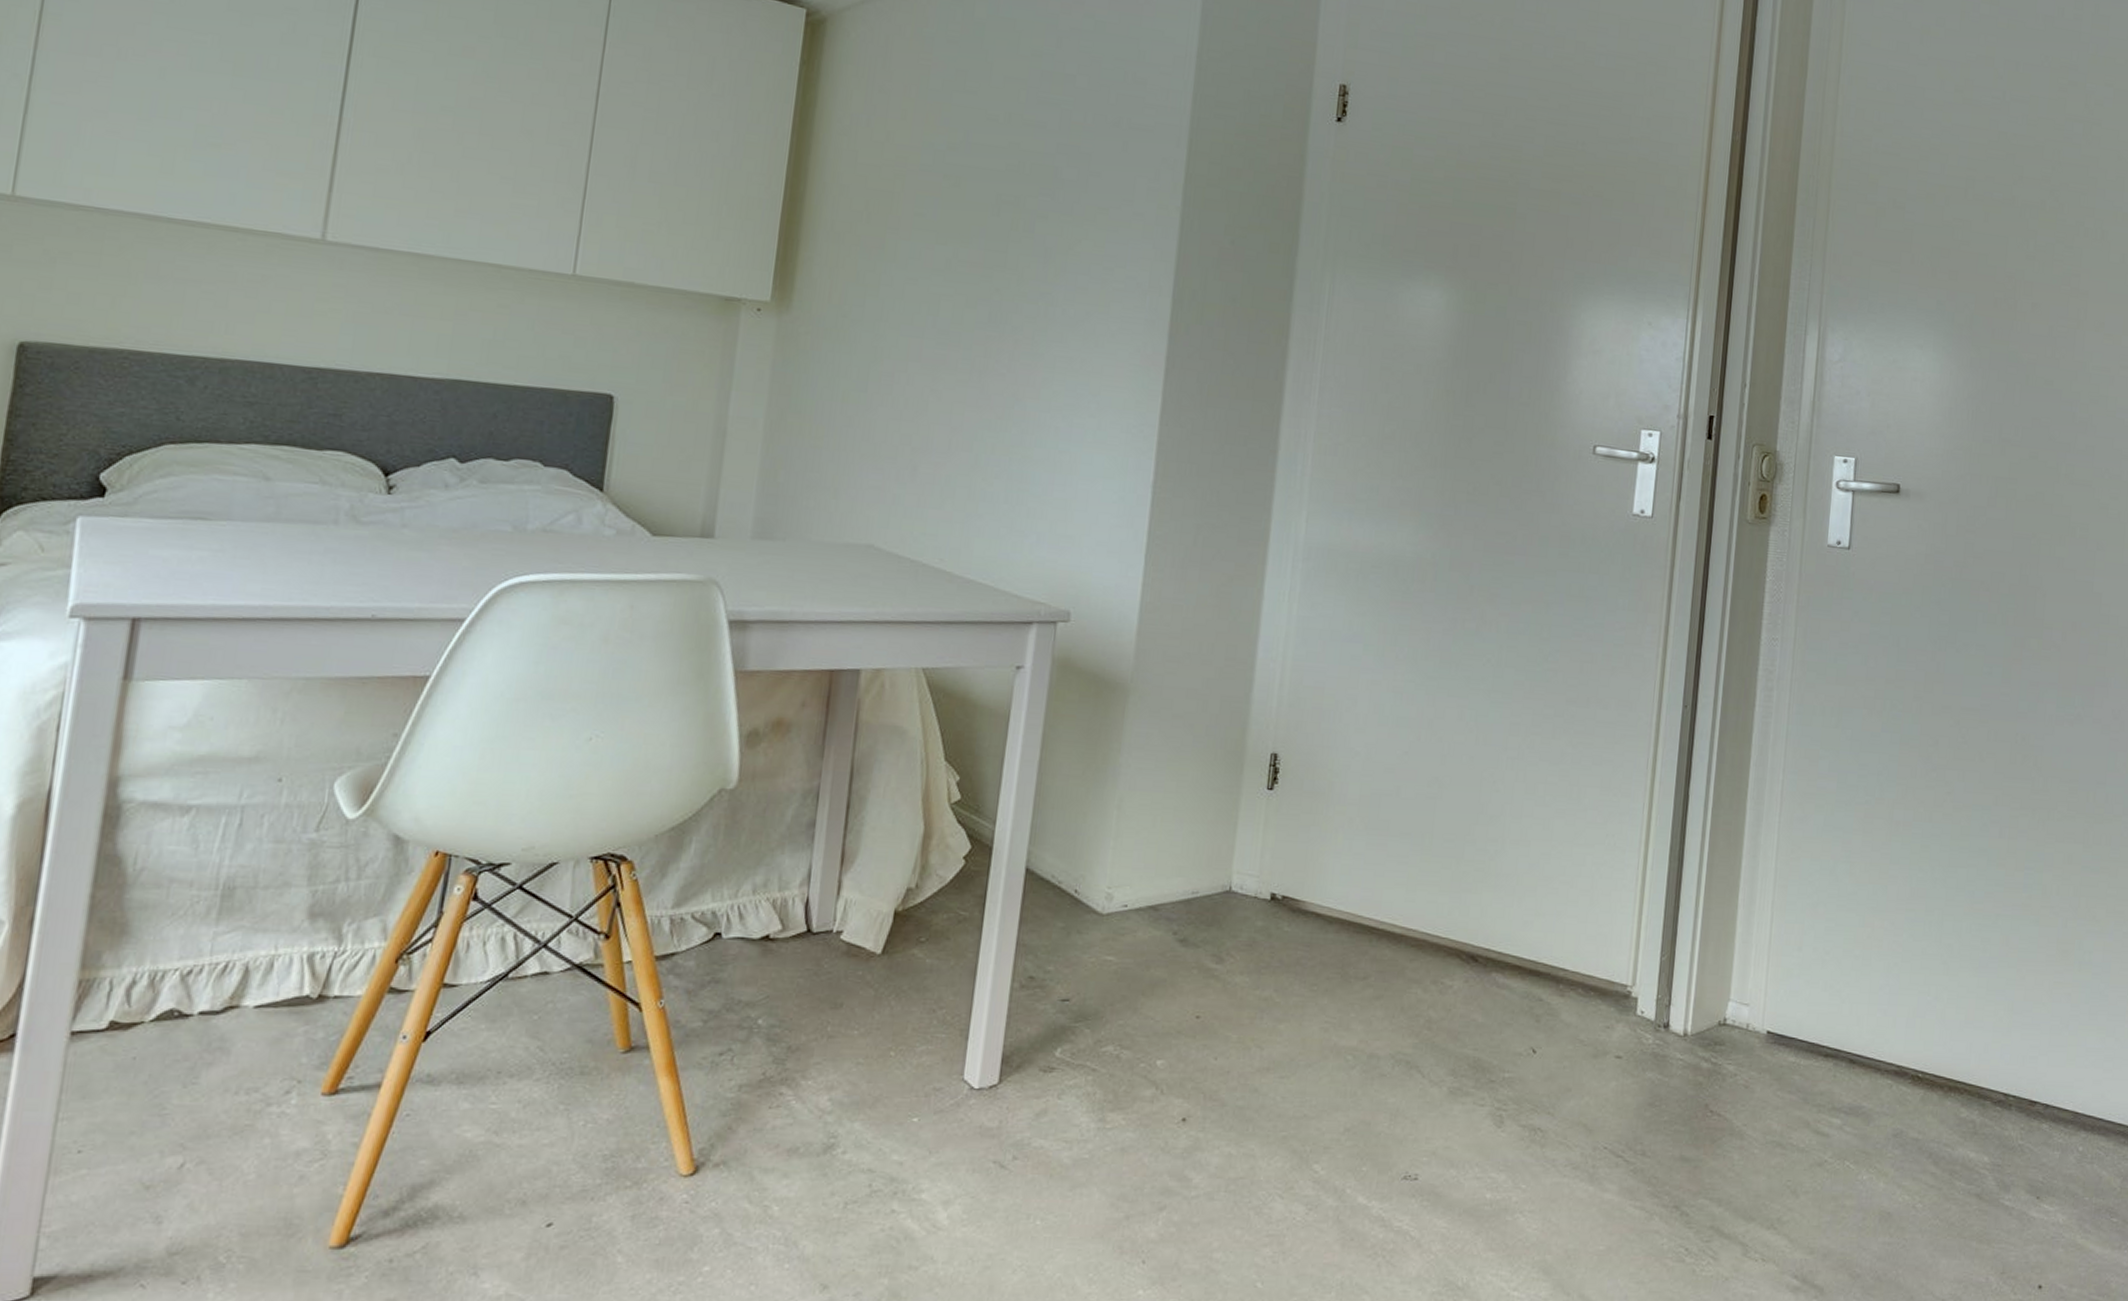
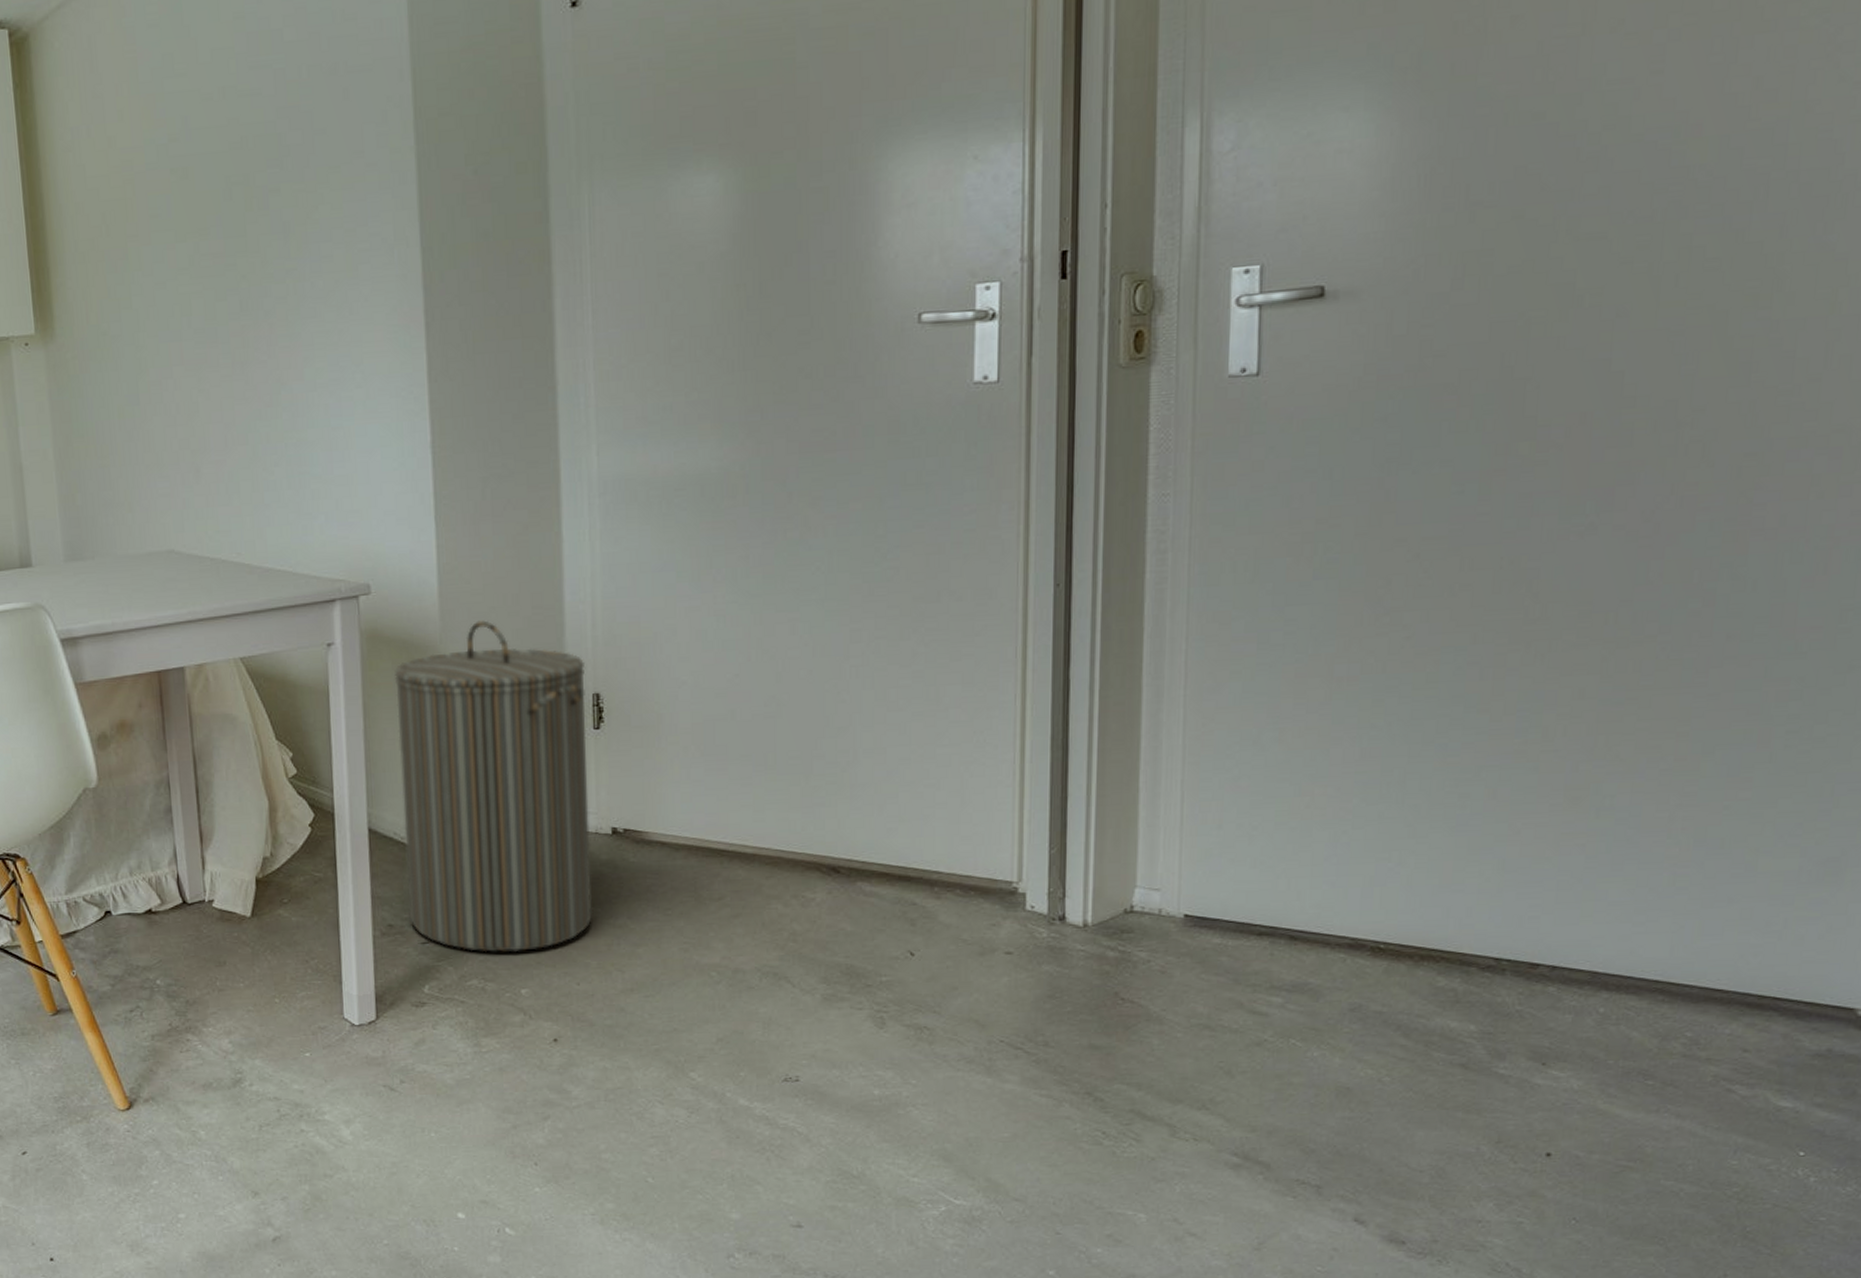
laundry hamper: none [1053,664,1267,1018] -> present [394,620,594,952]

